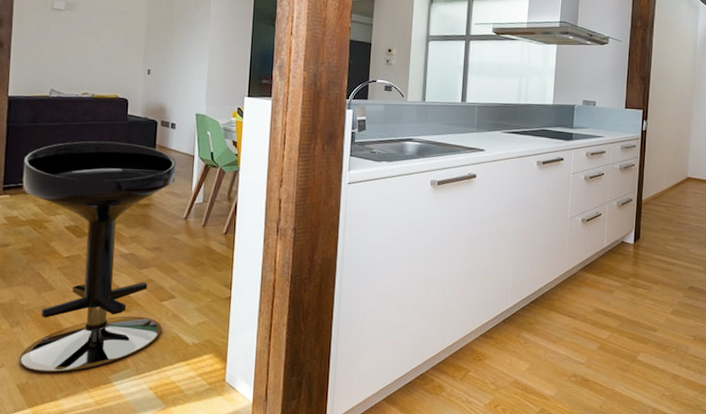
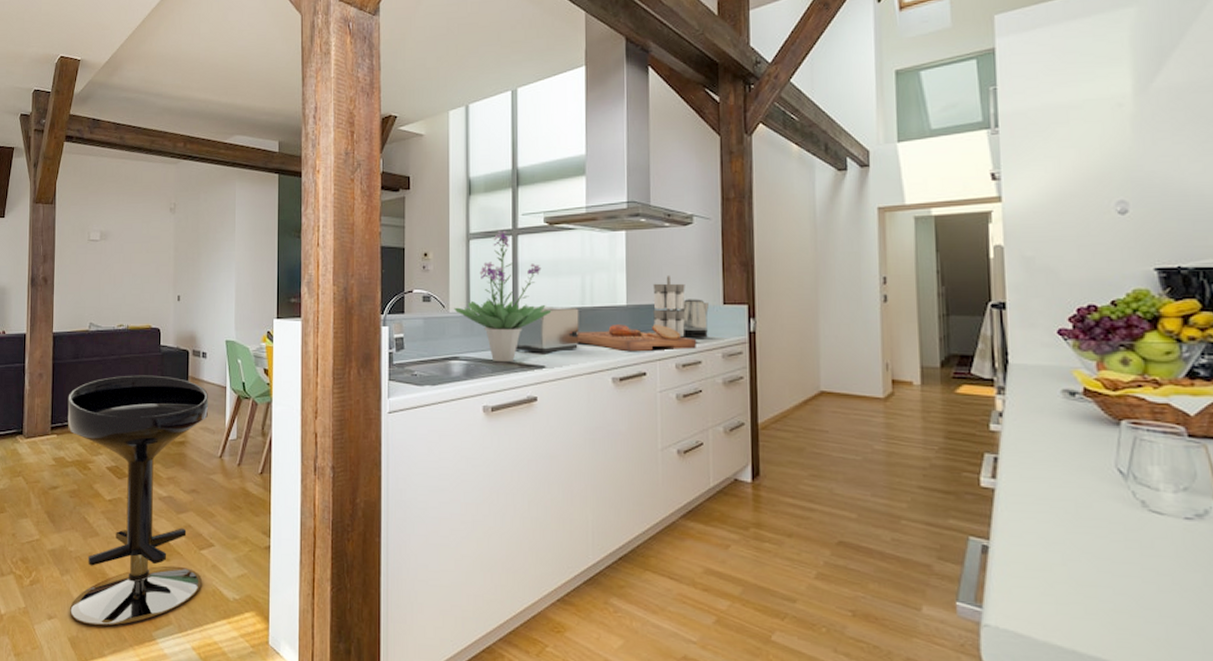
potted plant: none [411,35,493,146] -> present [454,230,552,363]
toaster: none [462,100,515,139] -> present [516,307,579,353]
cutting board: none [512,118,603,142] -> present [578,323,696,352]
spice rack: none [572,82,599,134] -> present [653,274,685,339]
kettle: none [587,102,614,133] -> present [672,299,709,338]

